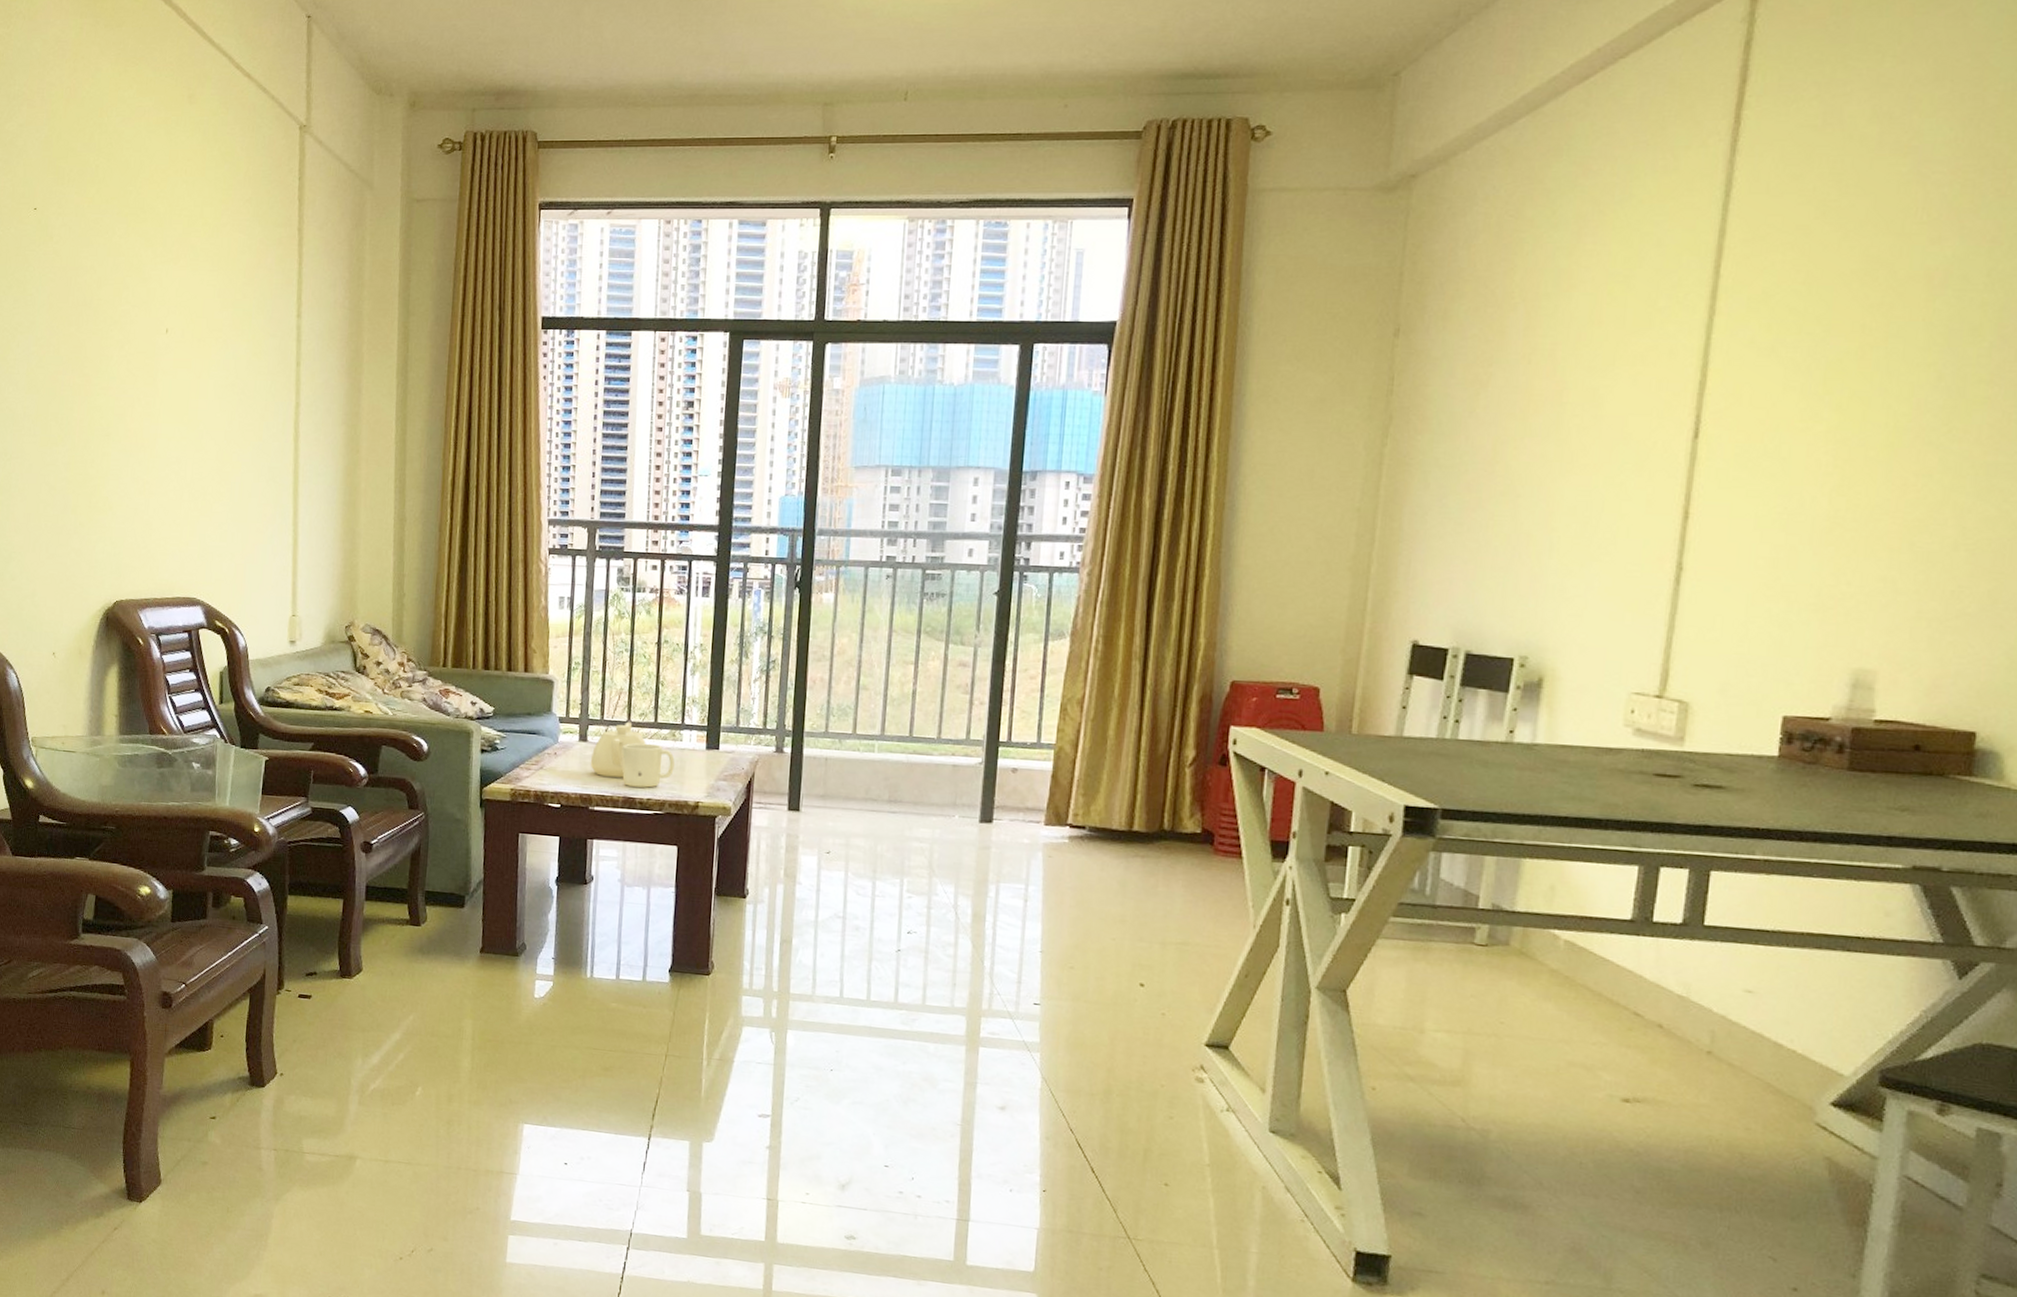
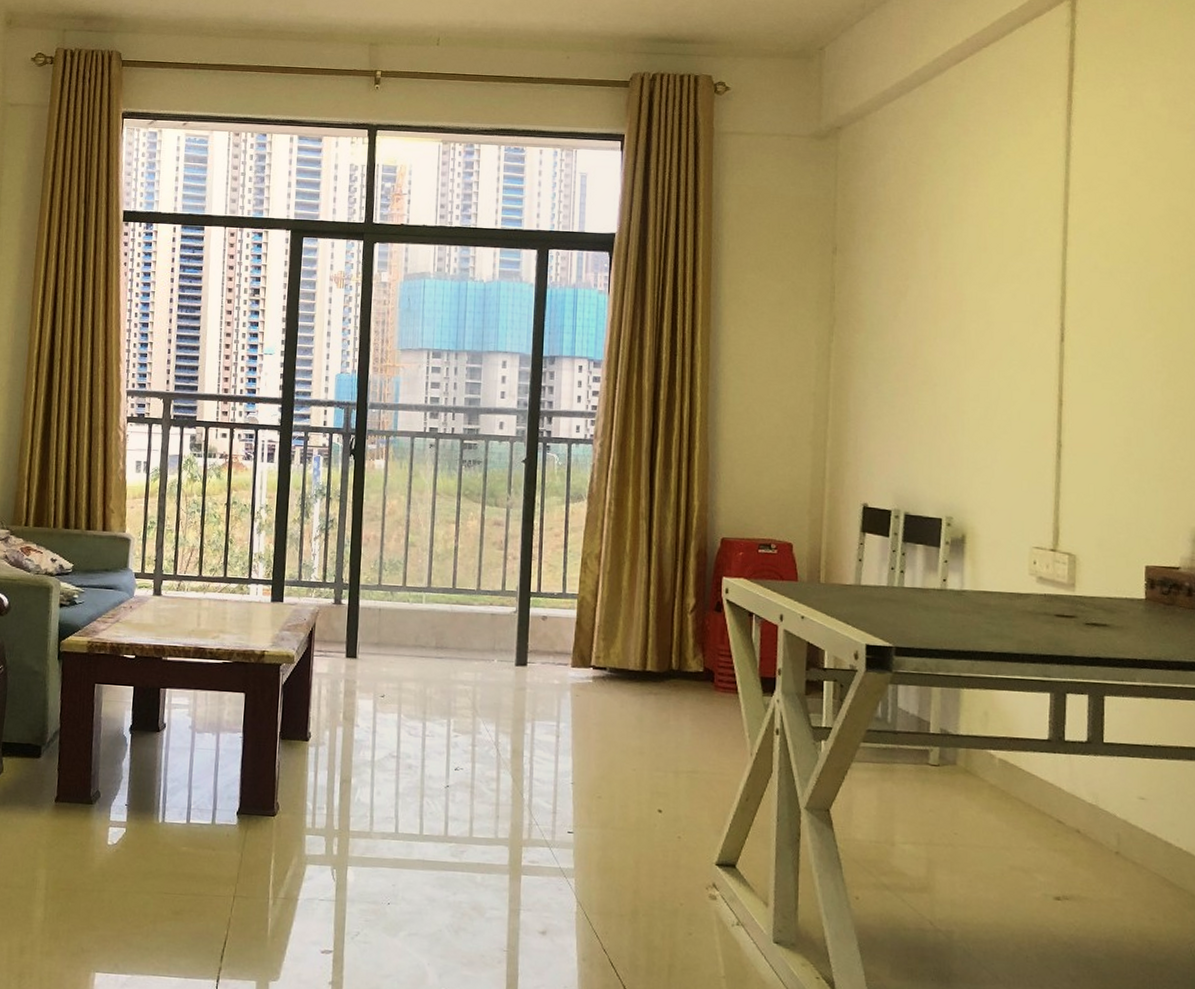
teapot: present [590,721,646,778] -> none [163,576,216,629]
mug: present [622,743,675,788] -> none [193,596,243,639]

